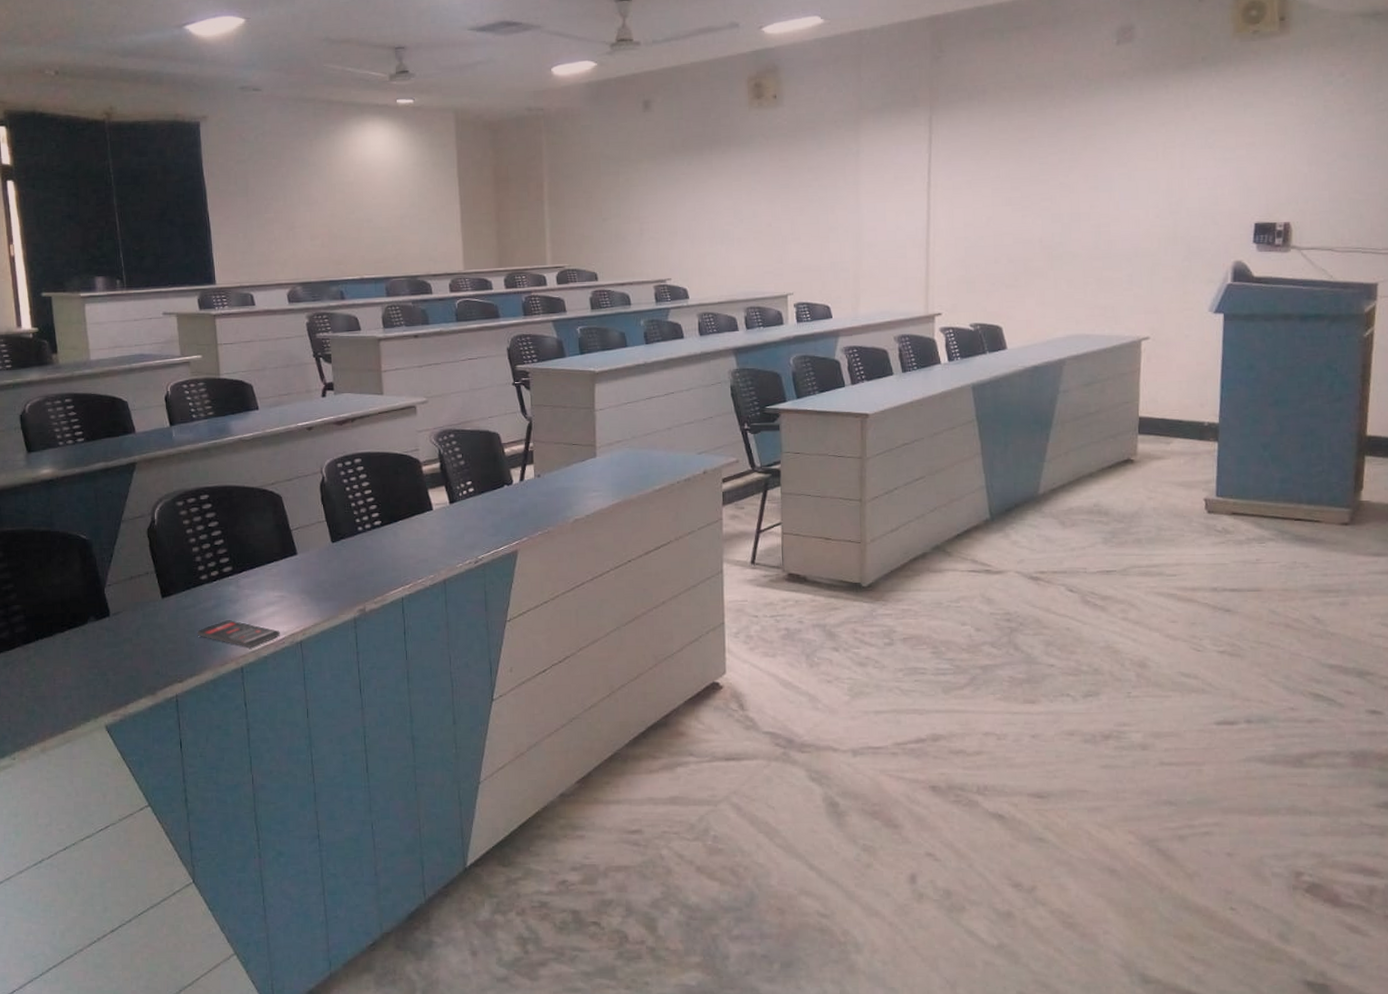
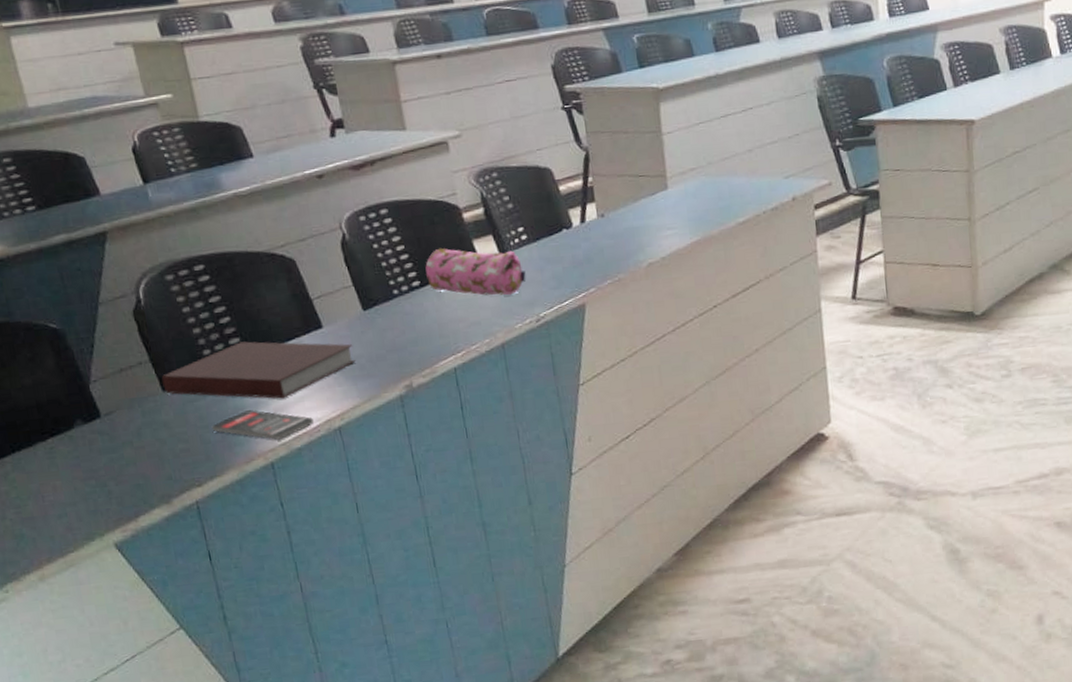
notebook: none [162,561,321,613] -> present [161,341,356,399]
pencil case: none [387,494,470,539] -> present [425,247,527,296]

